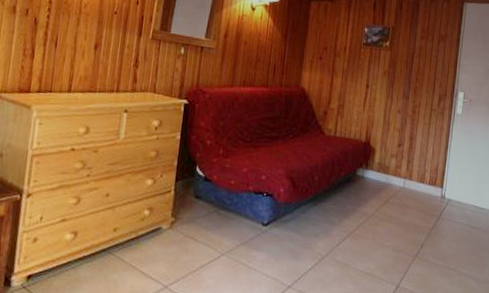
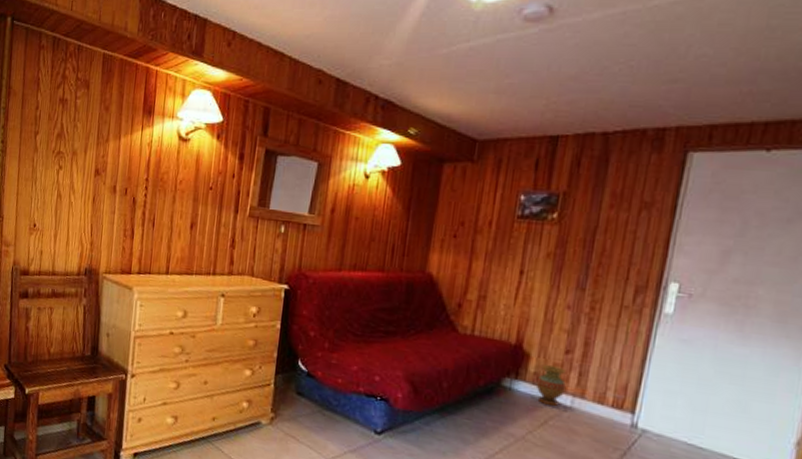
vase: none [380,156,400,188] -> present [536,365,566,407]

